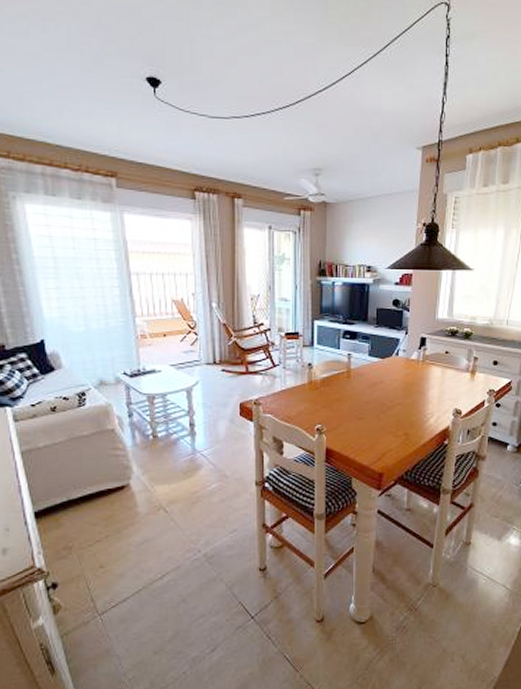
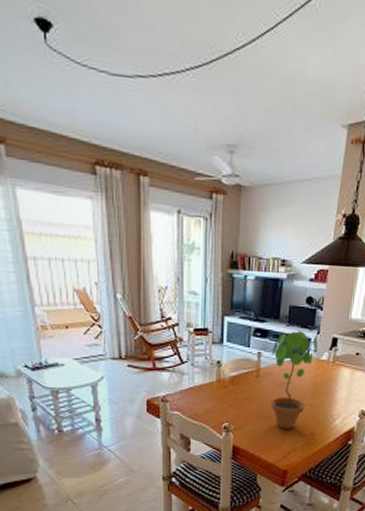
potted plant: none [361,332,407,429] -> present [270,331,318,429]

